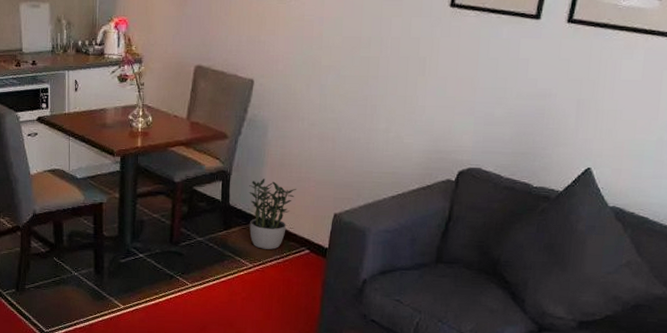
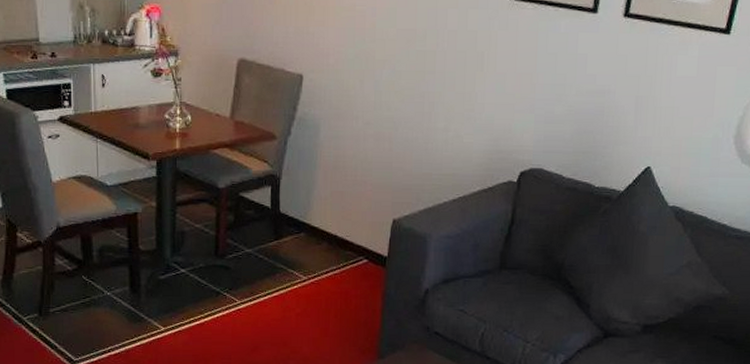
potted plant: present [249,179,296,250] -> none [301,183,352,260]

